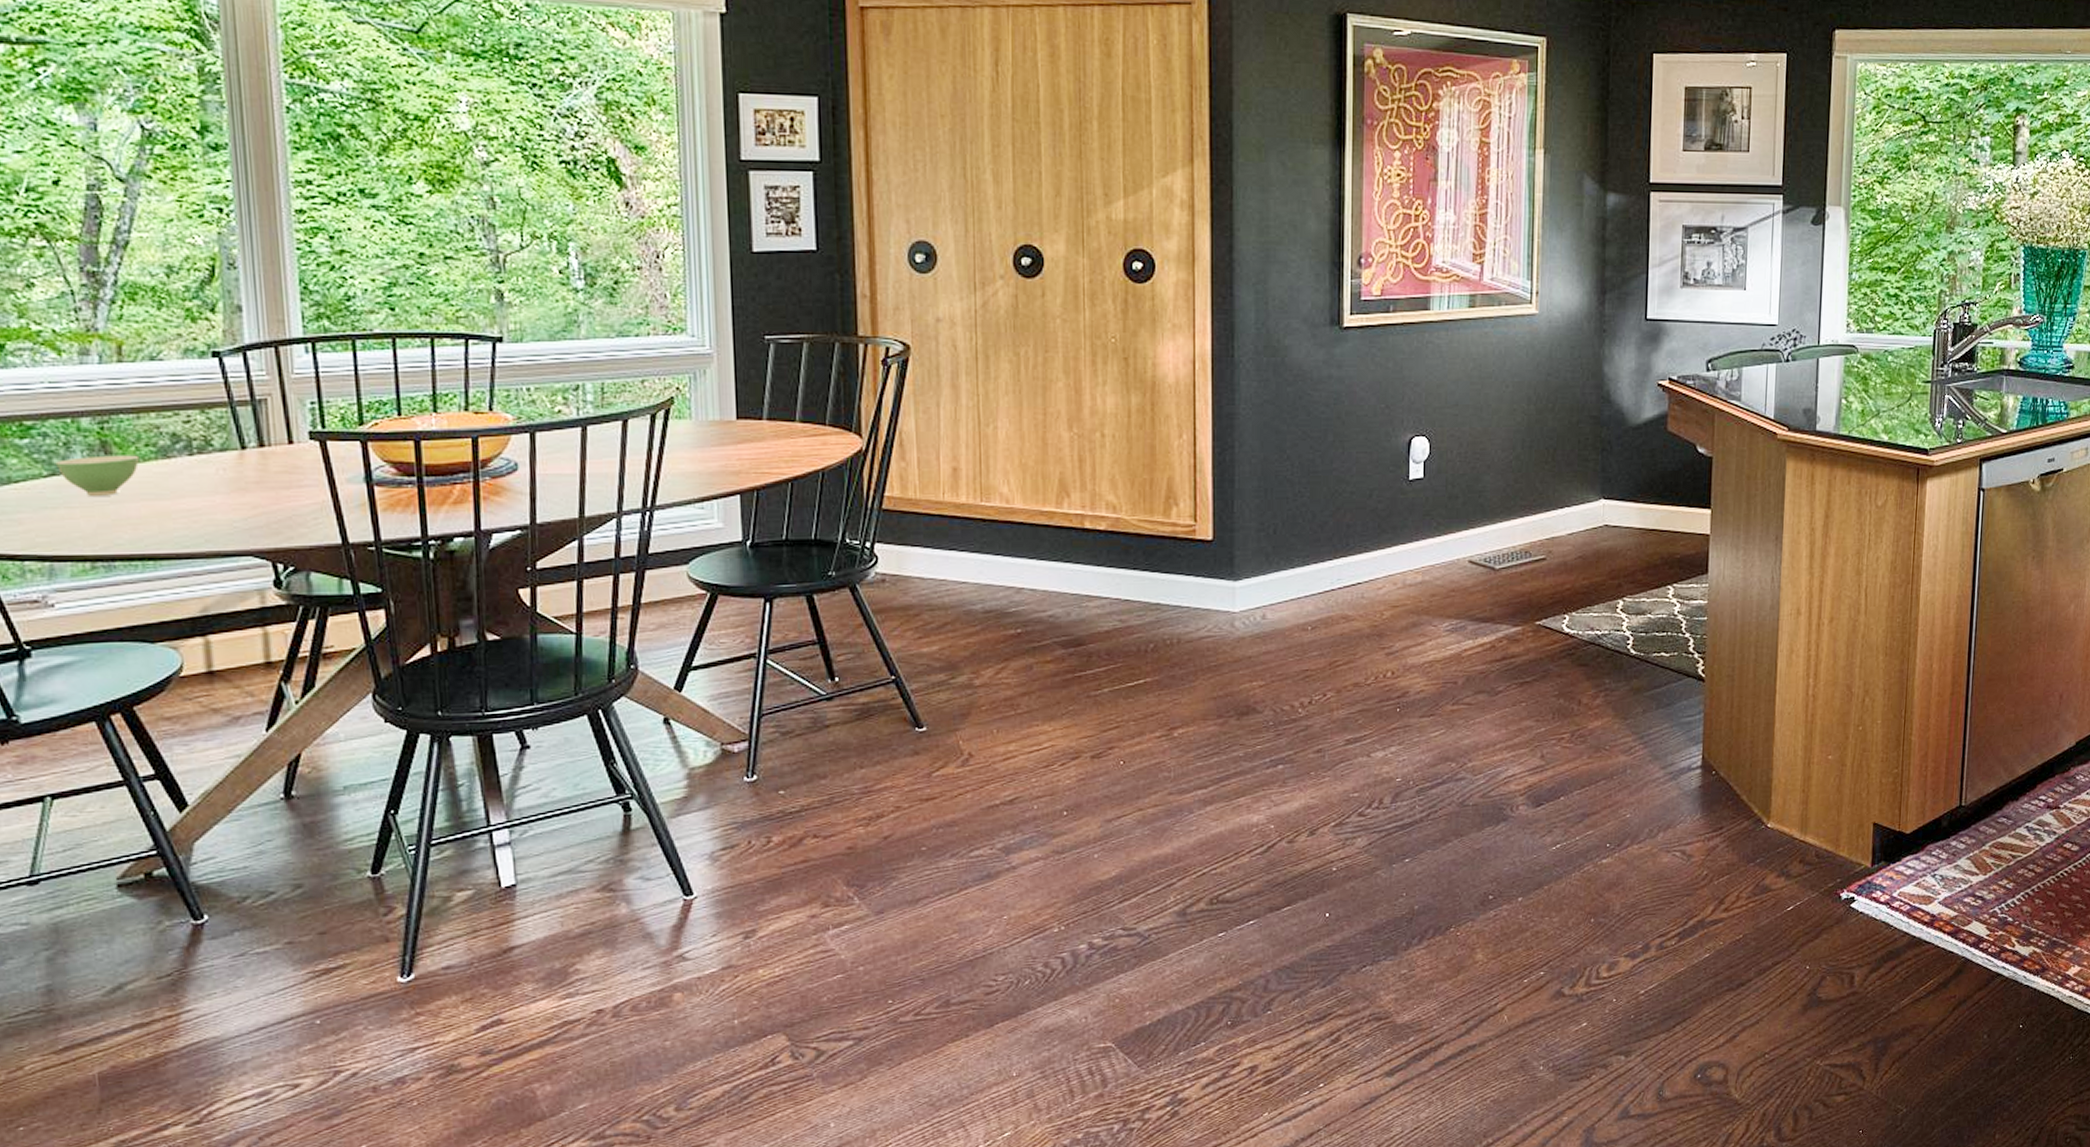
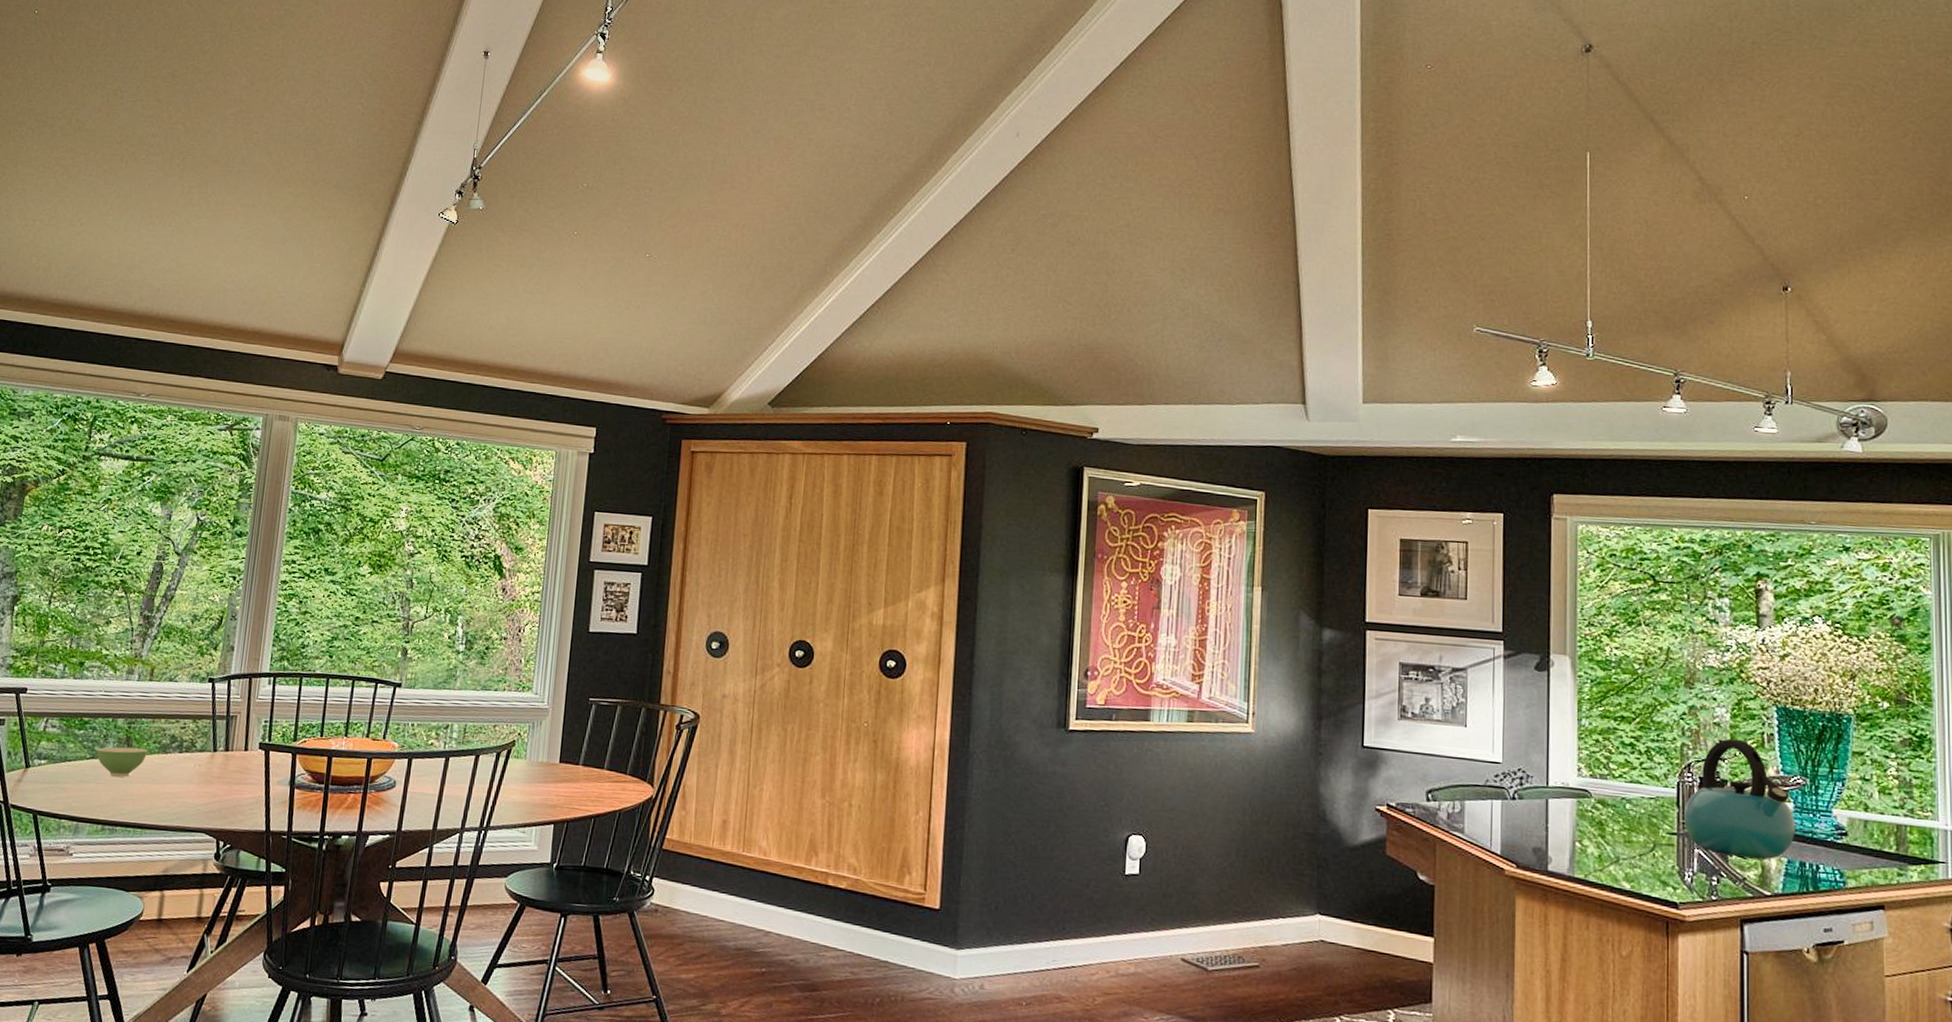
kettle: none [1938,282,2032,398] -> present [1684,738,1795,859]

